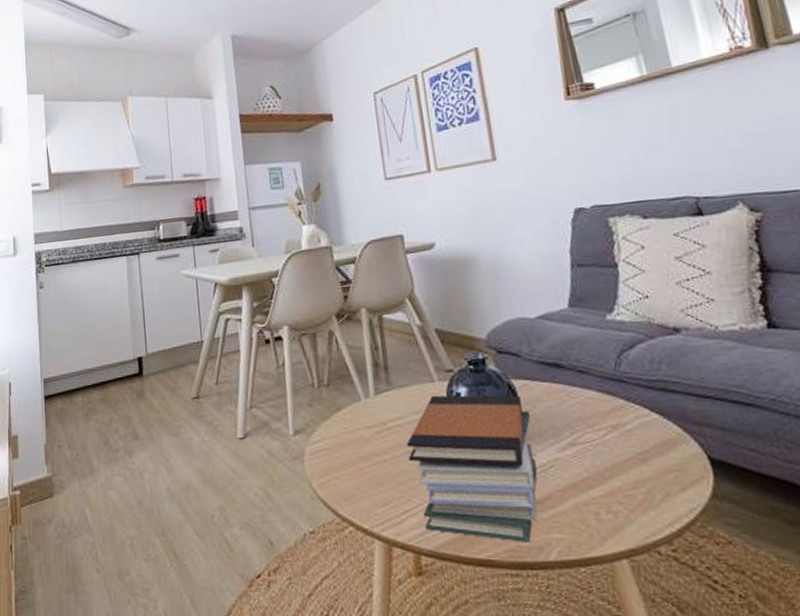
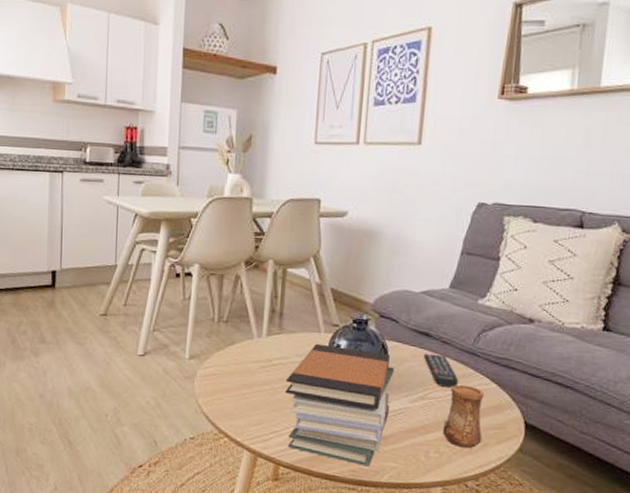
remote control: none [559,387,611,427] -> present [423,353,459,388]
cup: none [604,420,662,501] -> present [442,384,485,448]

